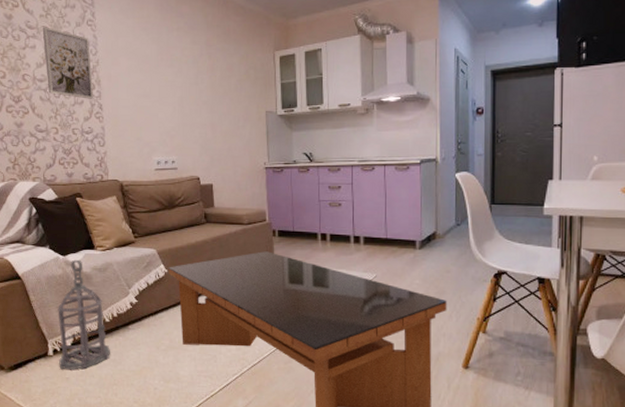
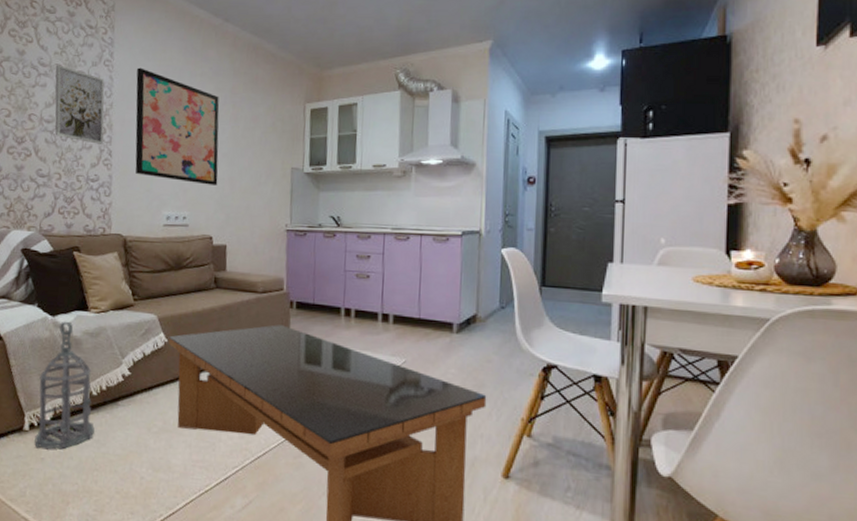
wall art: none [118,25,201,131] -> present [135,67,220,185]

